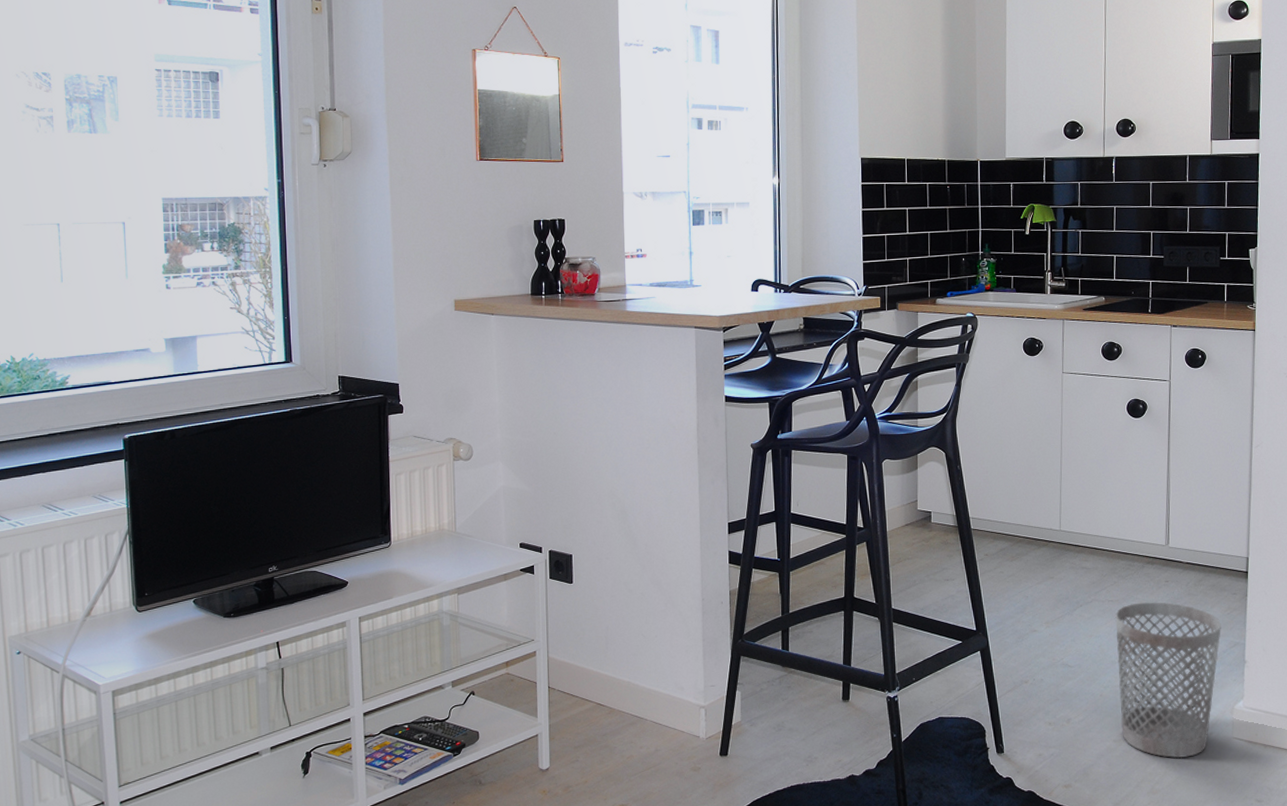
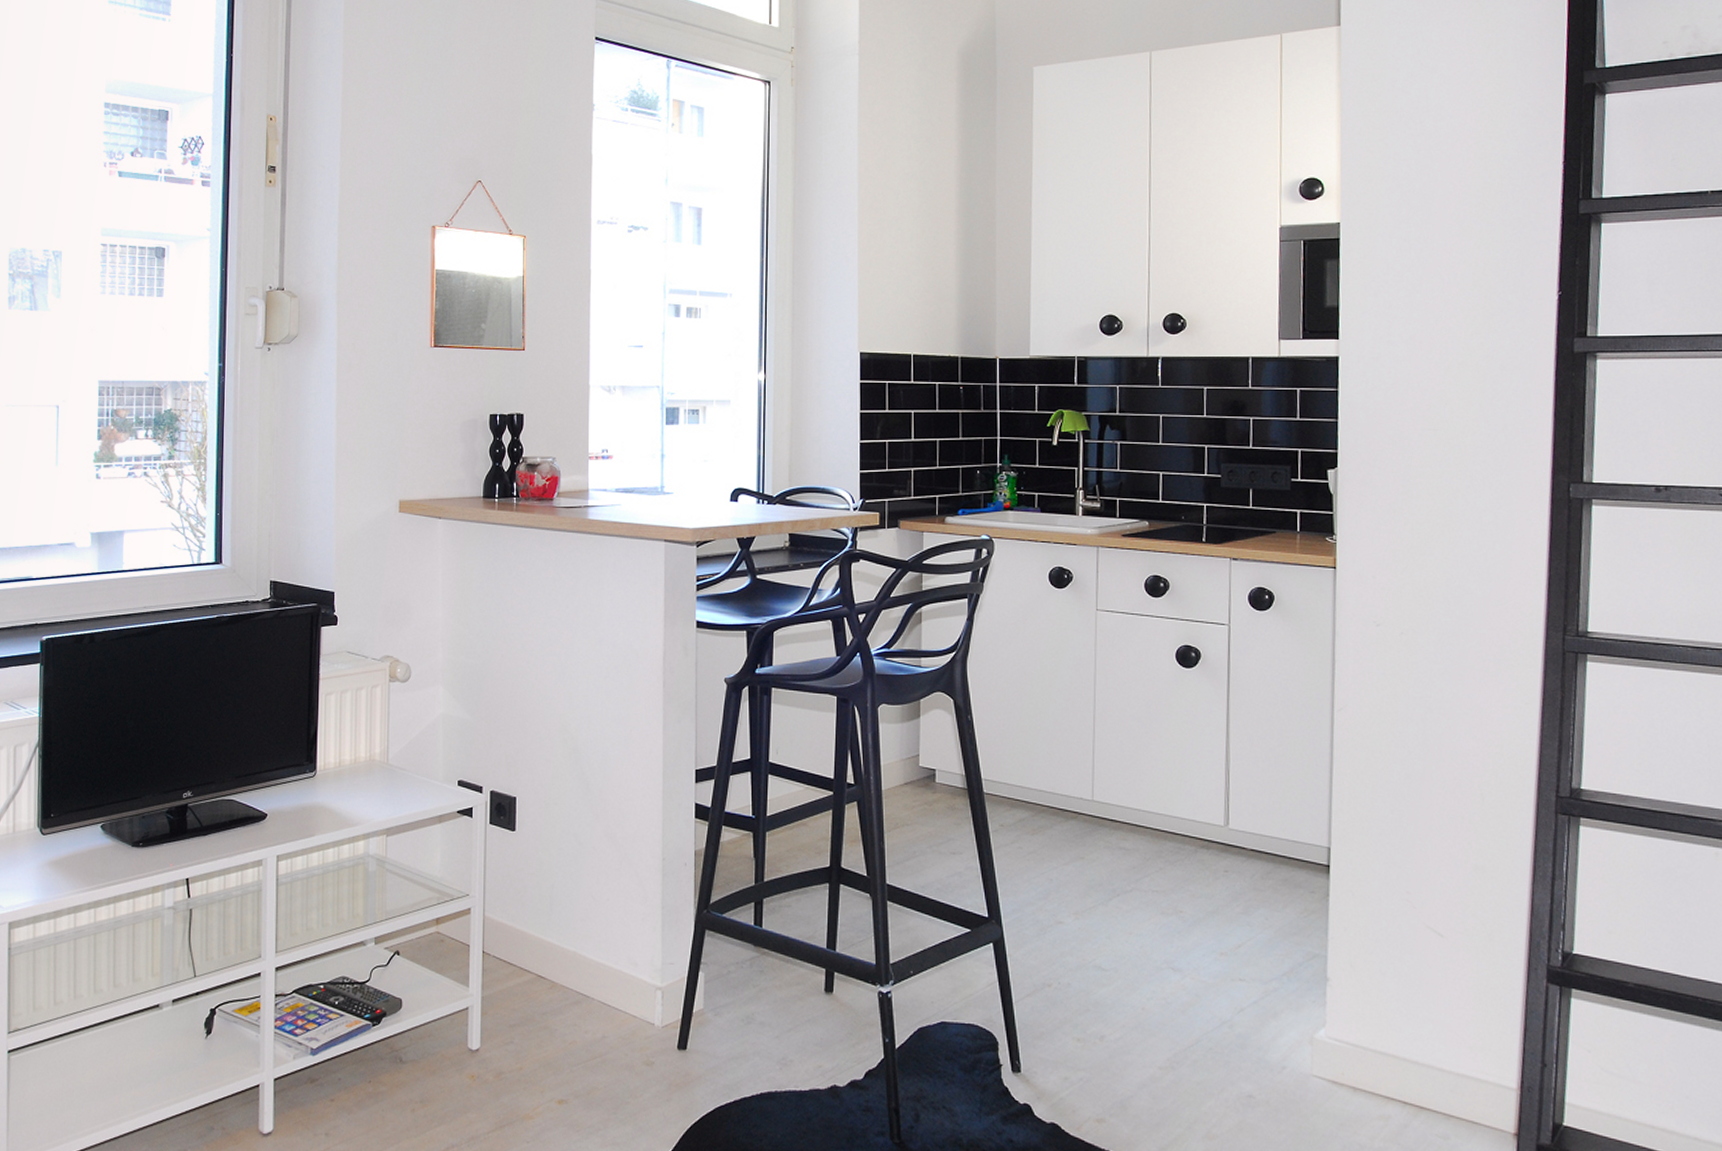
wastebasket: present [1115,602,1221,759] -> none [1161,895,1296,1097]

